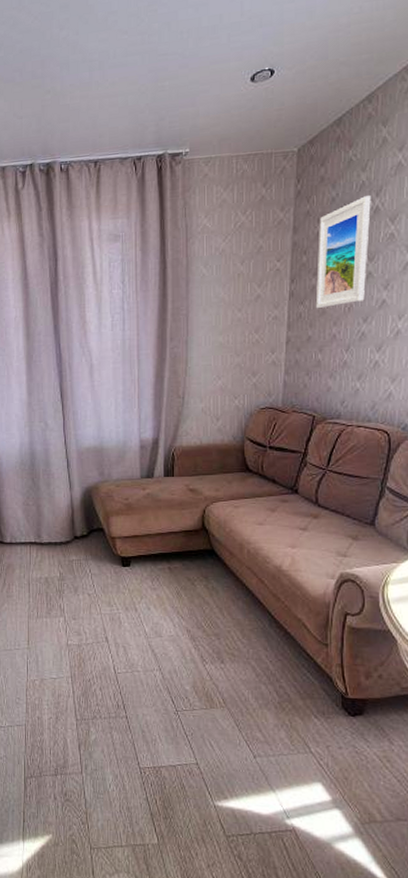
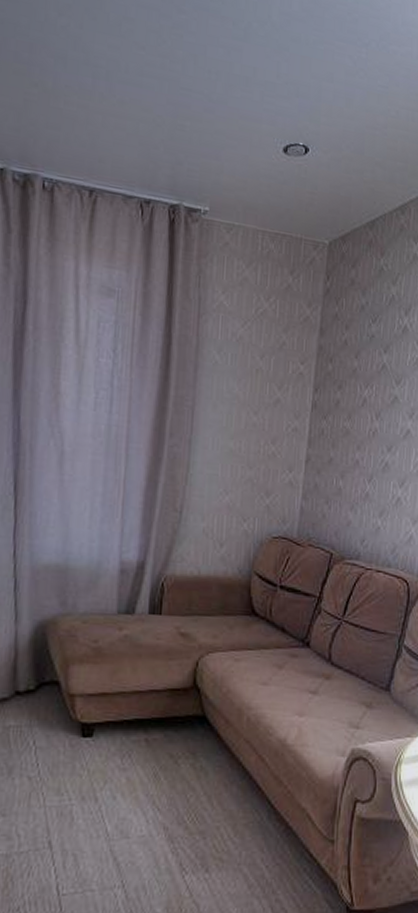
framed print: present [315,196,371,309] -> none [339,312,400,428]

